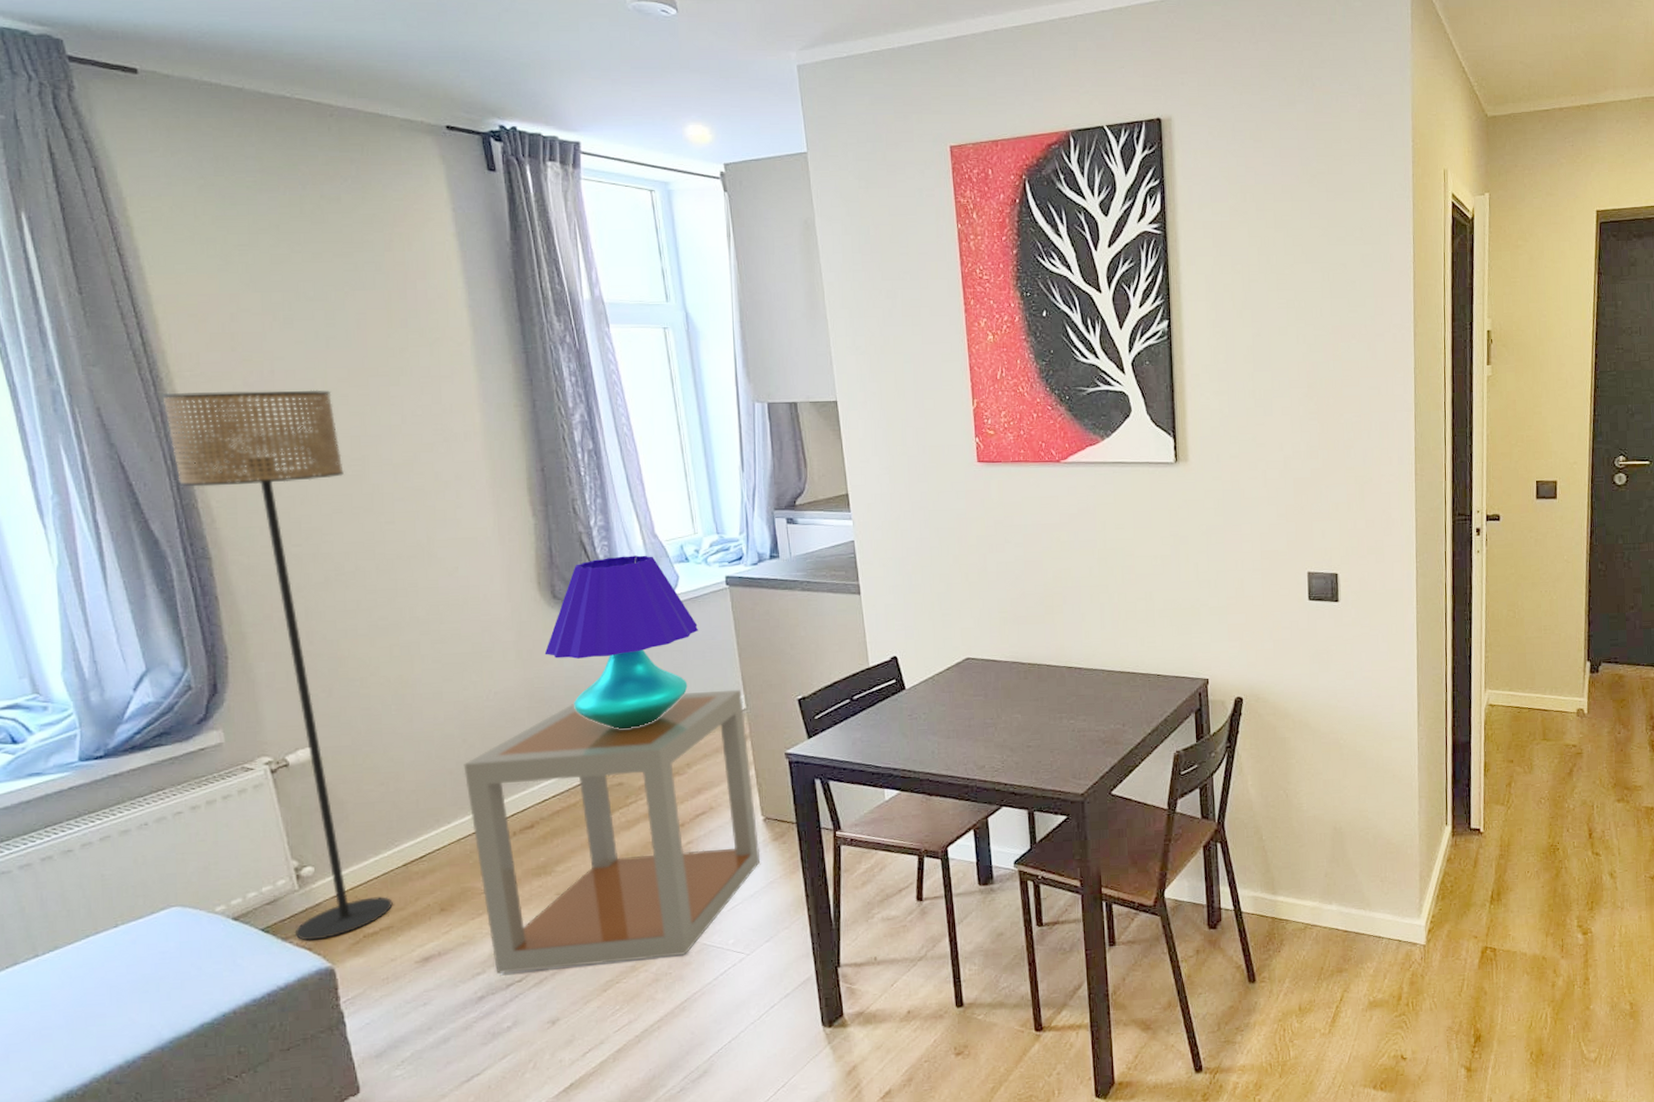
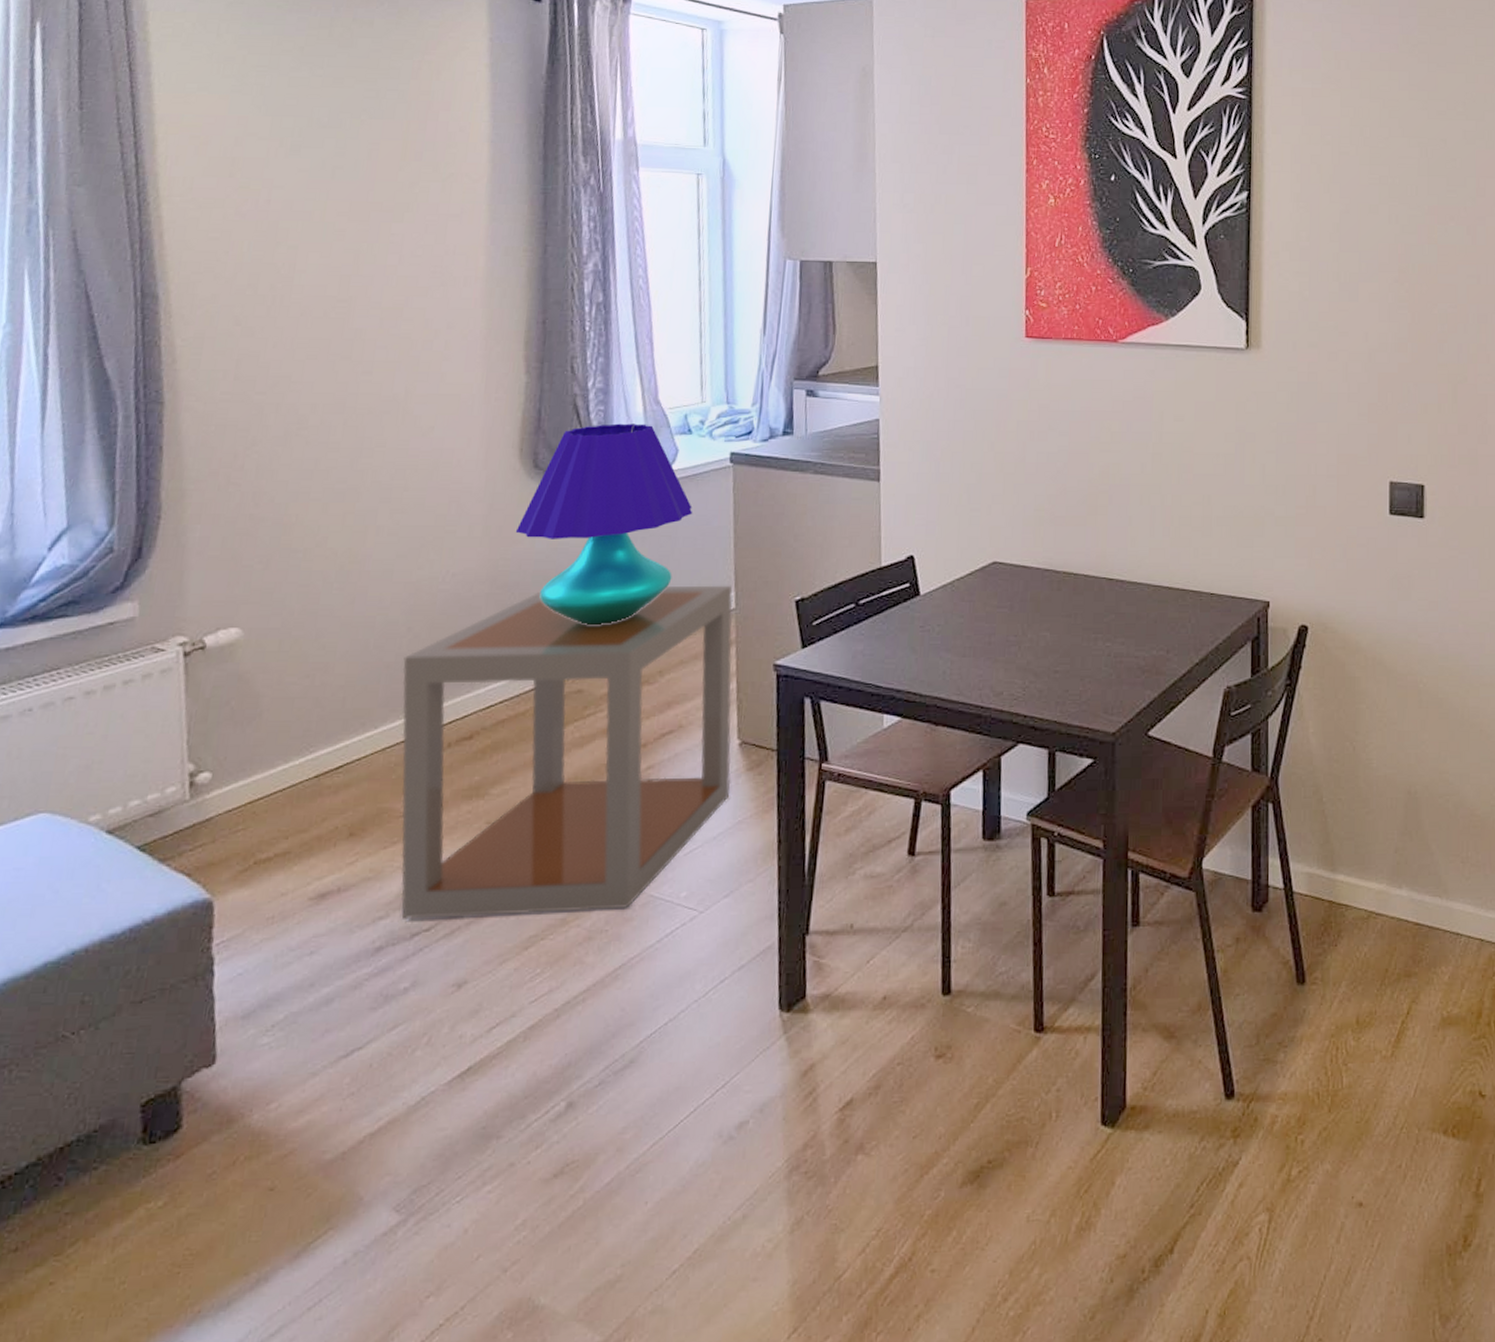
floor lamp: present [161,389,393,941] -> none [144,219,328,864]

